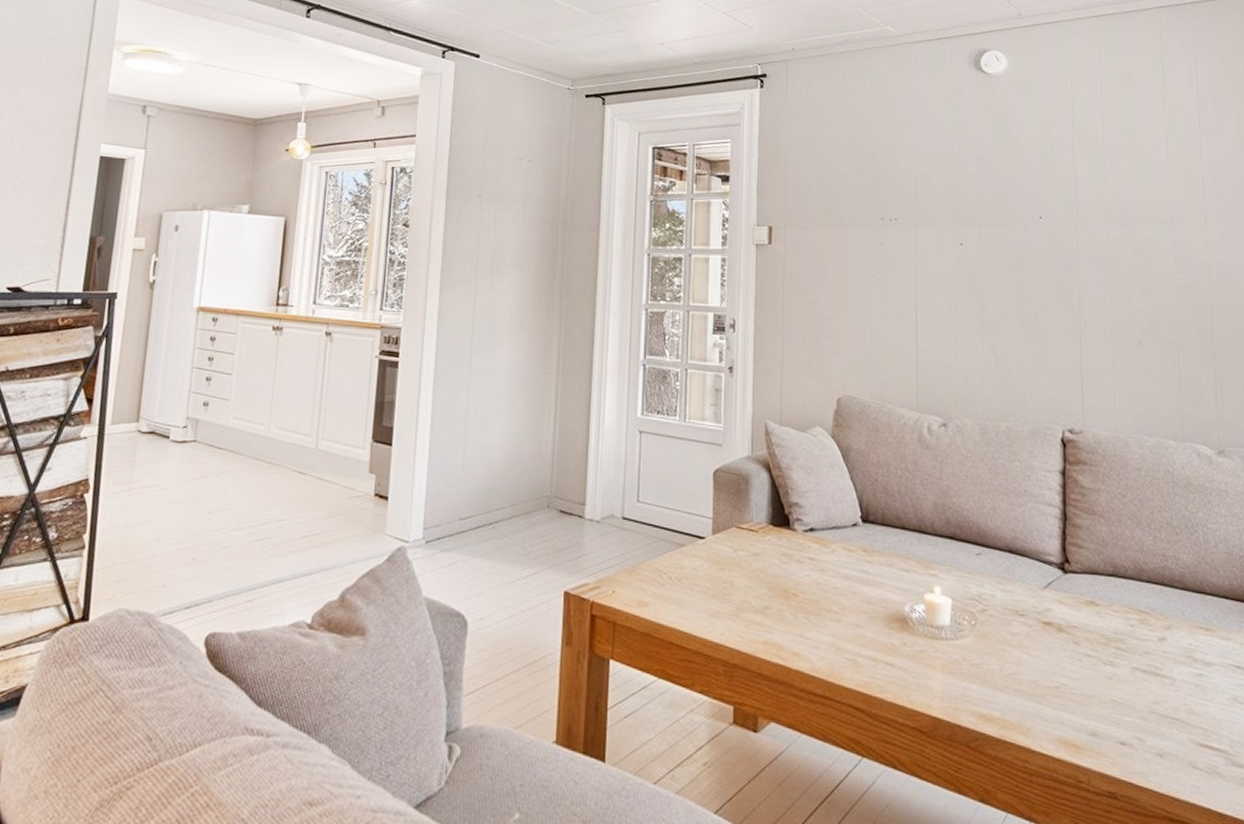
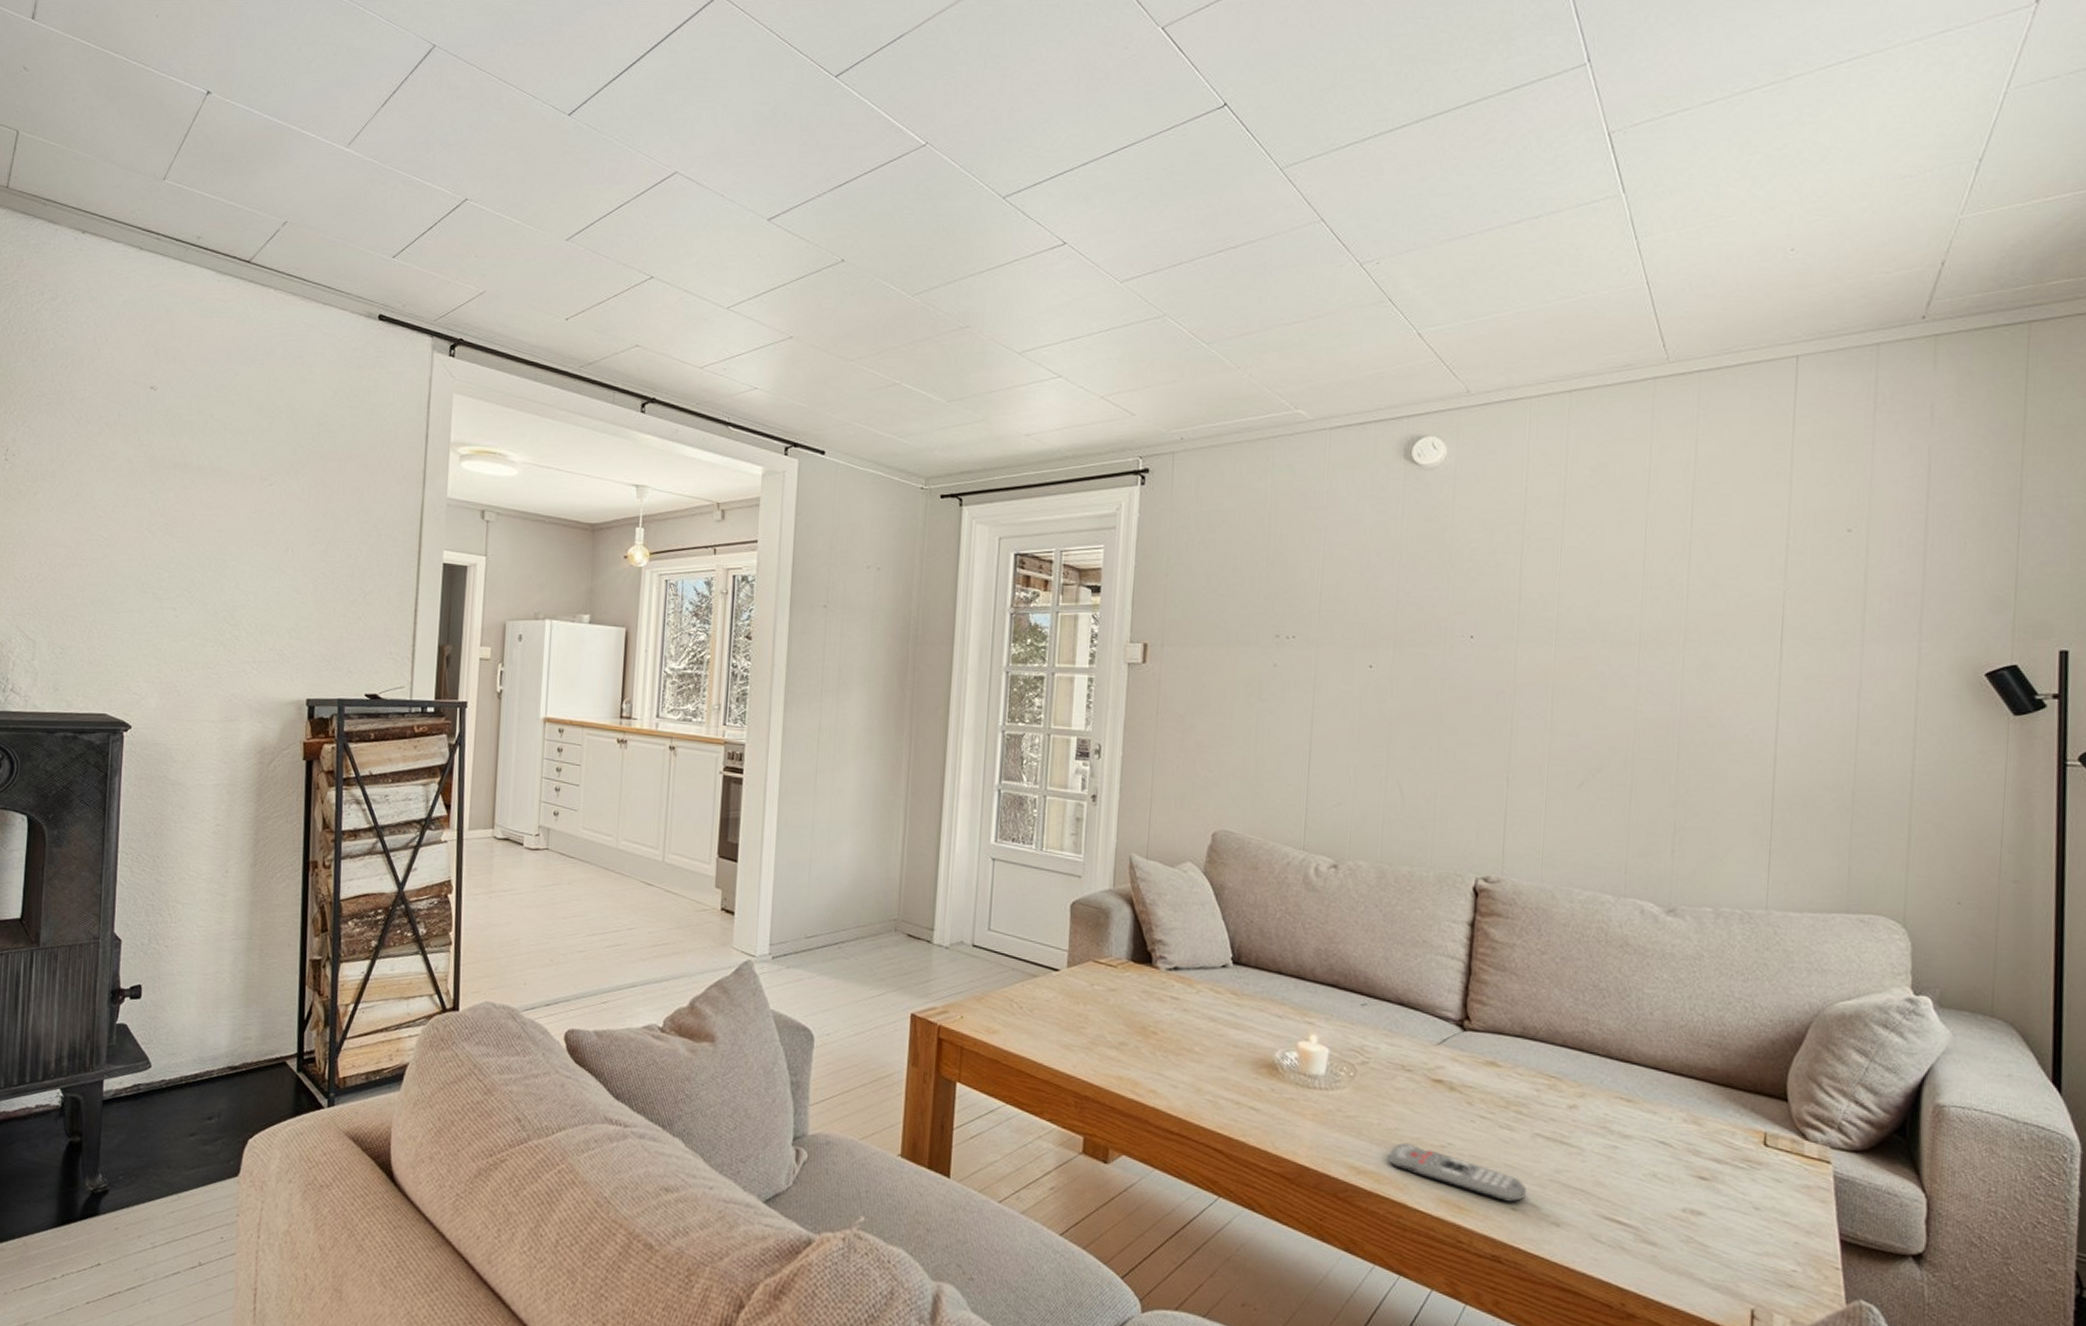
remote control: none [1011,686,1132,737] -> present [1388,1142,1526,1203]

